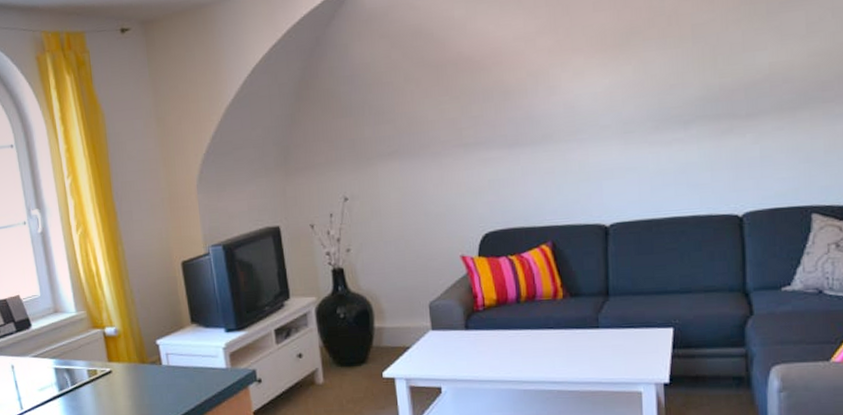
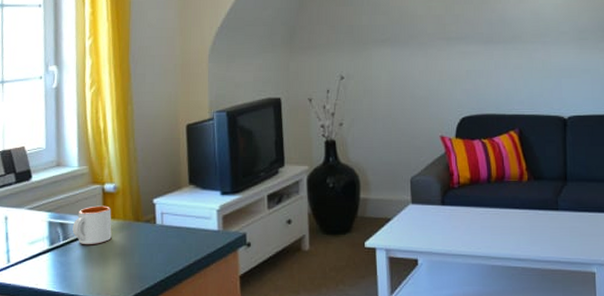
mug: none [79,349,119,389] -> present [72,205,112,245]

